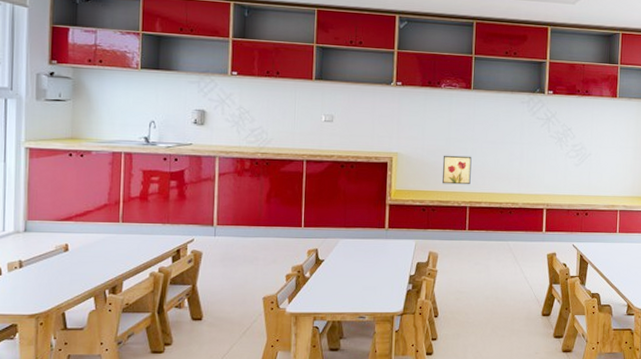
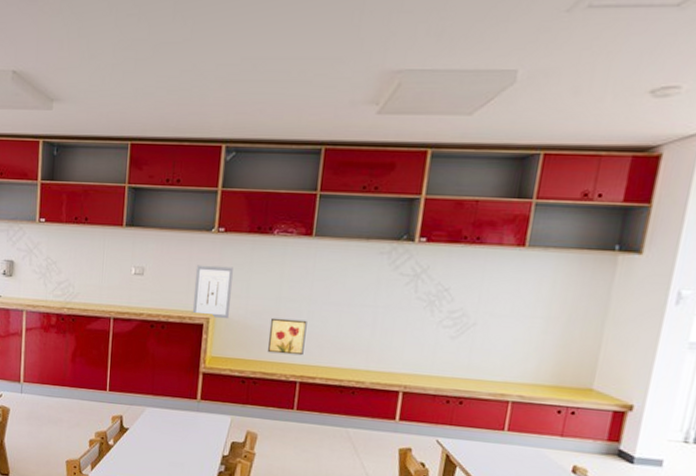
wall art: none [377,112,410,158] -> present [192,265,233,319]

